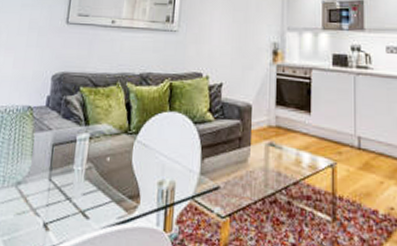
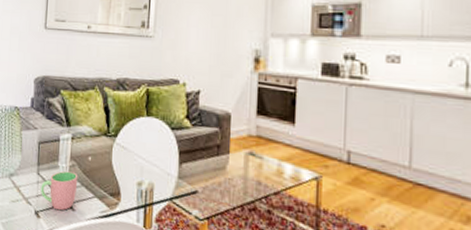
cup: none [51,174,95,220] -> present [41,170,78,211]

